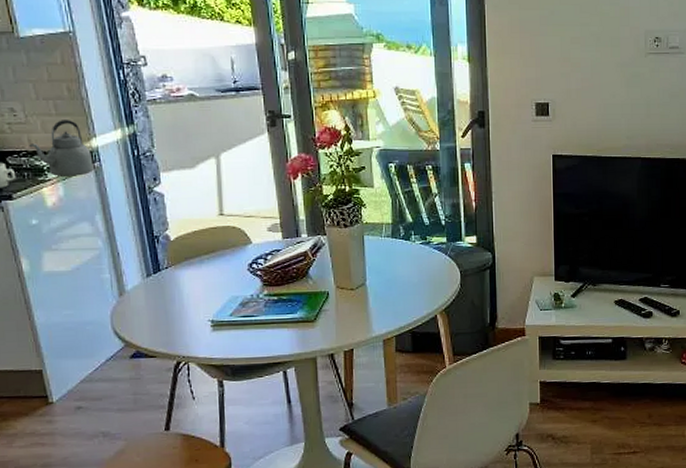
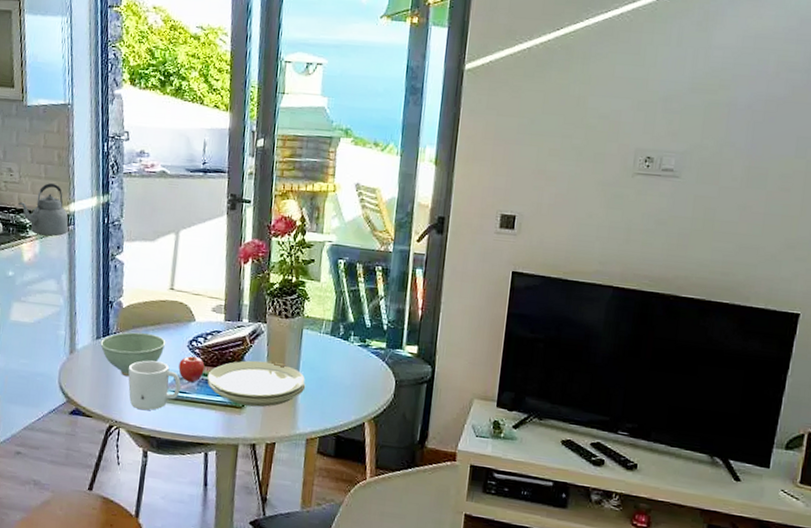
bowl: none [152,262,224,310] -> present [100,332,166,377]
mug: none [187,289,247,341] -> present [128,360,181,411]
fruit: none [242,278,269,305] -> present [178,355,205,383]
plate: none [274,272,375,319] -> present [207,360,306,407]

